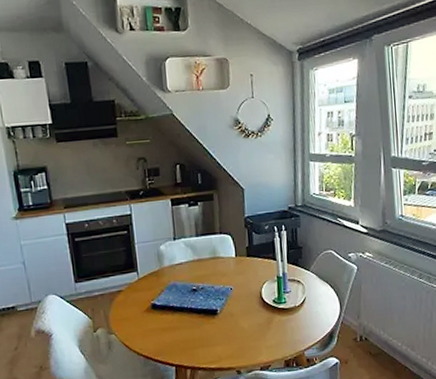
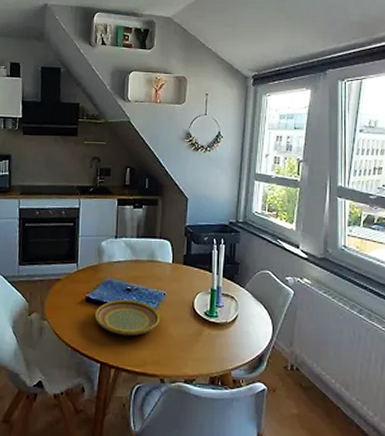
plate: none [162,299,230,336] -> present [94,300,161,337]

